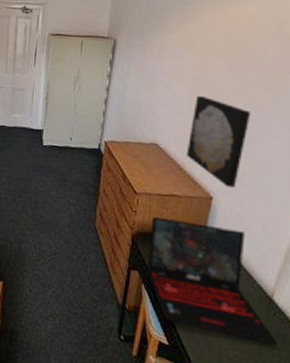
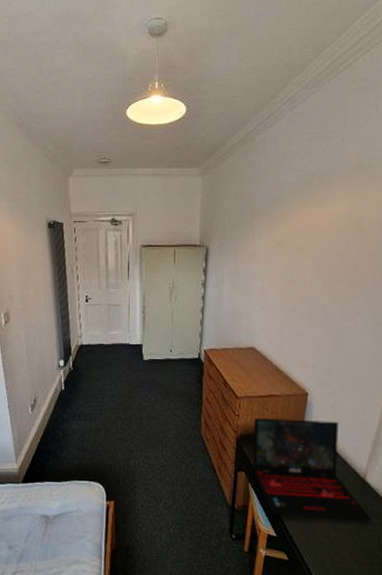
wall art: present [186,95,252,188] -> none [281,296,338,382]

